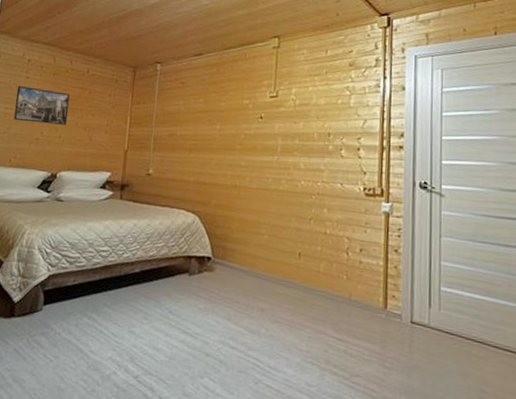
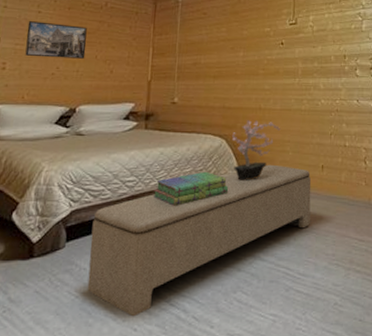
bench: none [60,246,287,389] -> present [87,164,311,317]
stack of books: none [126,247,200,281] -> present [153,171,229,206]
potted plant: none [205,197,256,262] -> present [232,120,281,181]

